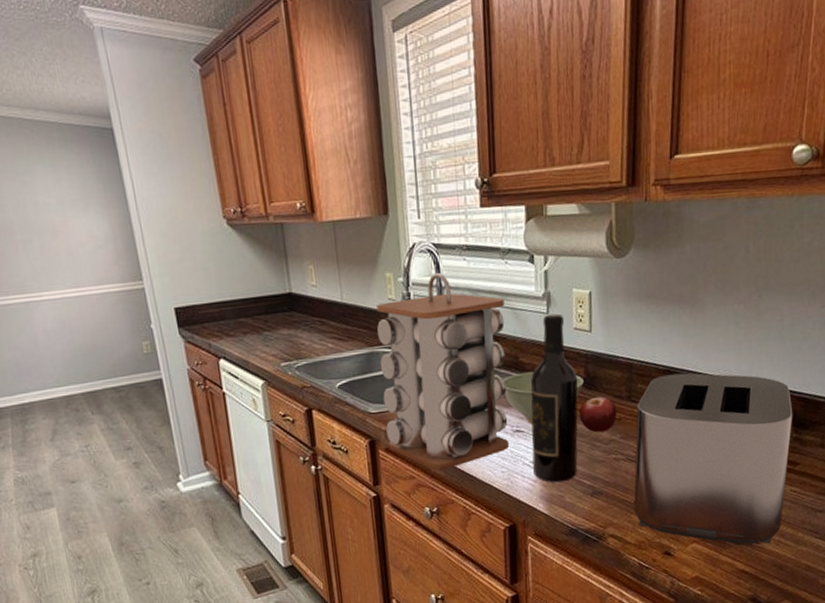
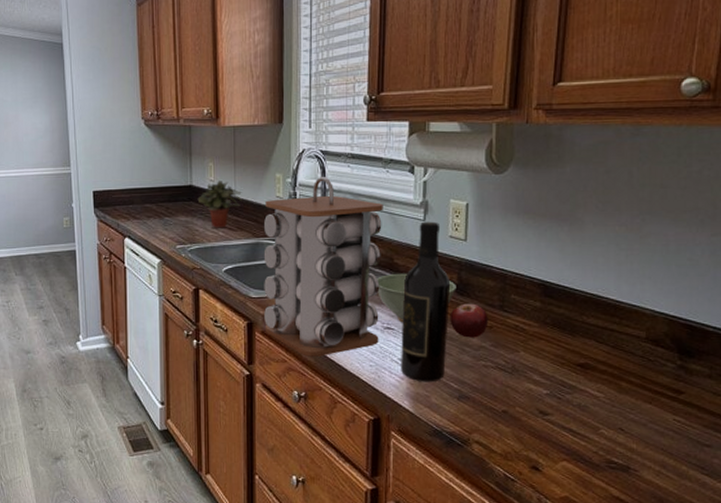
potted plant: none [299,285,350,340] -> present [197,181,242,228]
toaster: present [634,373,793,544] -> none [502,288,678,473]

